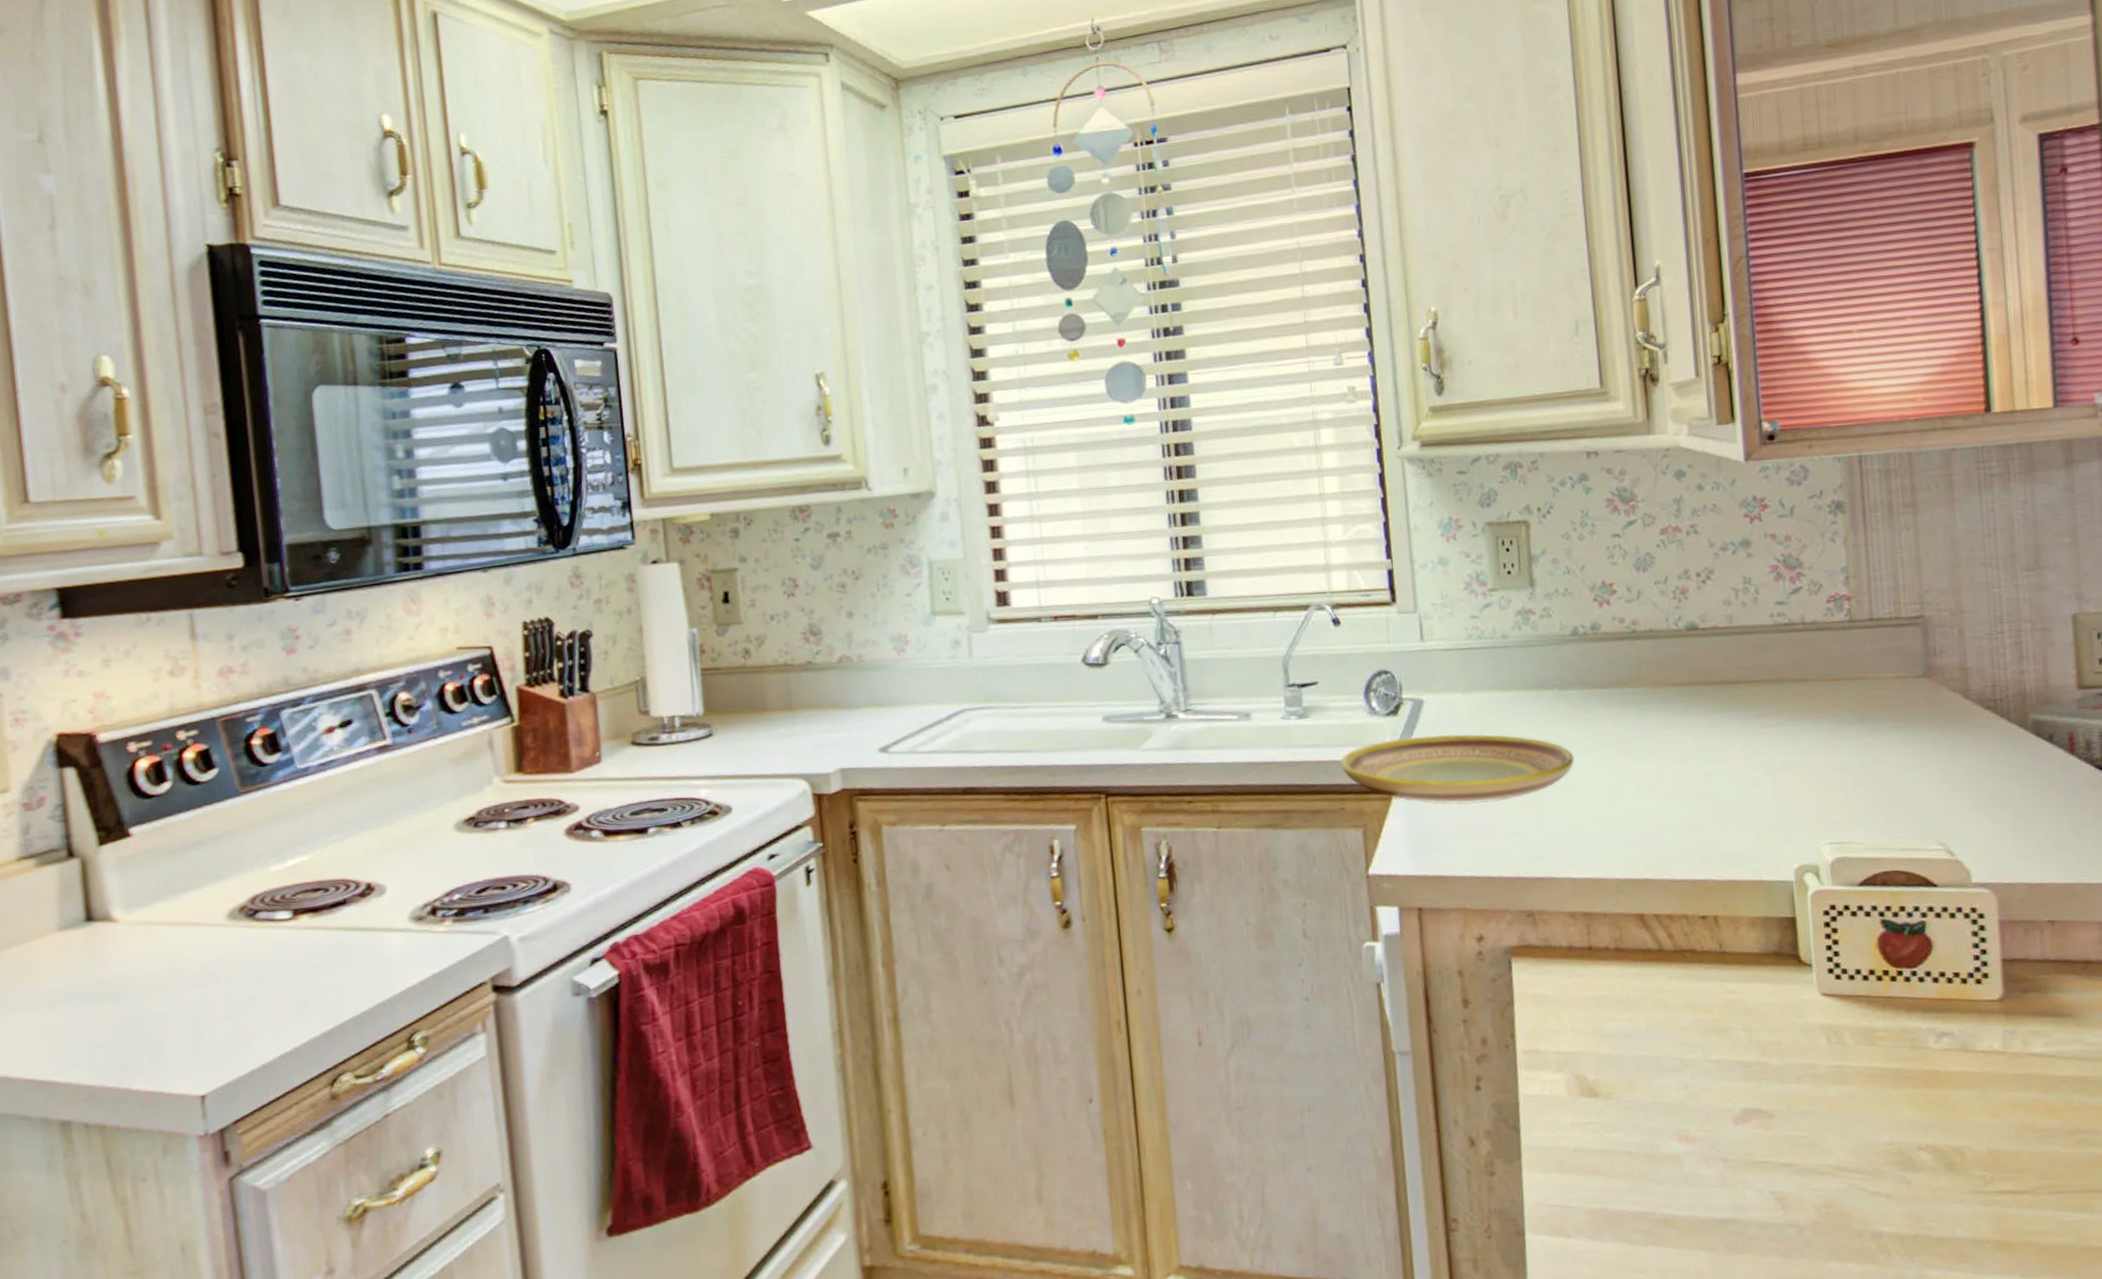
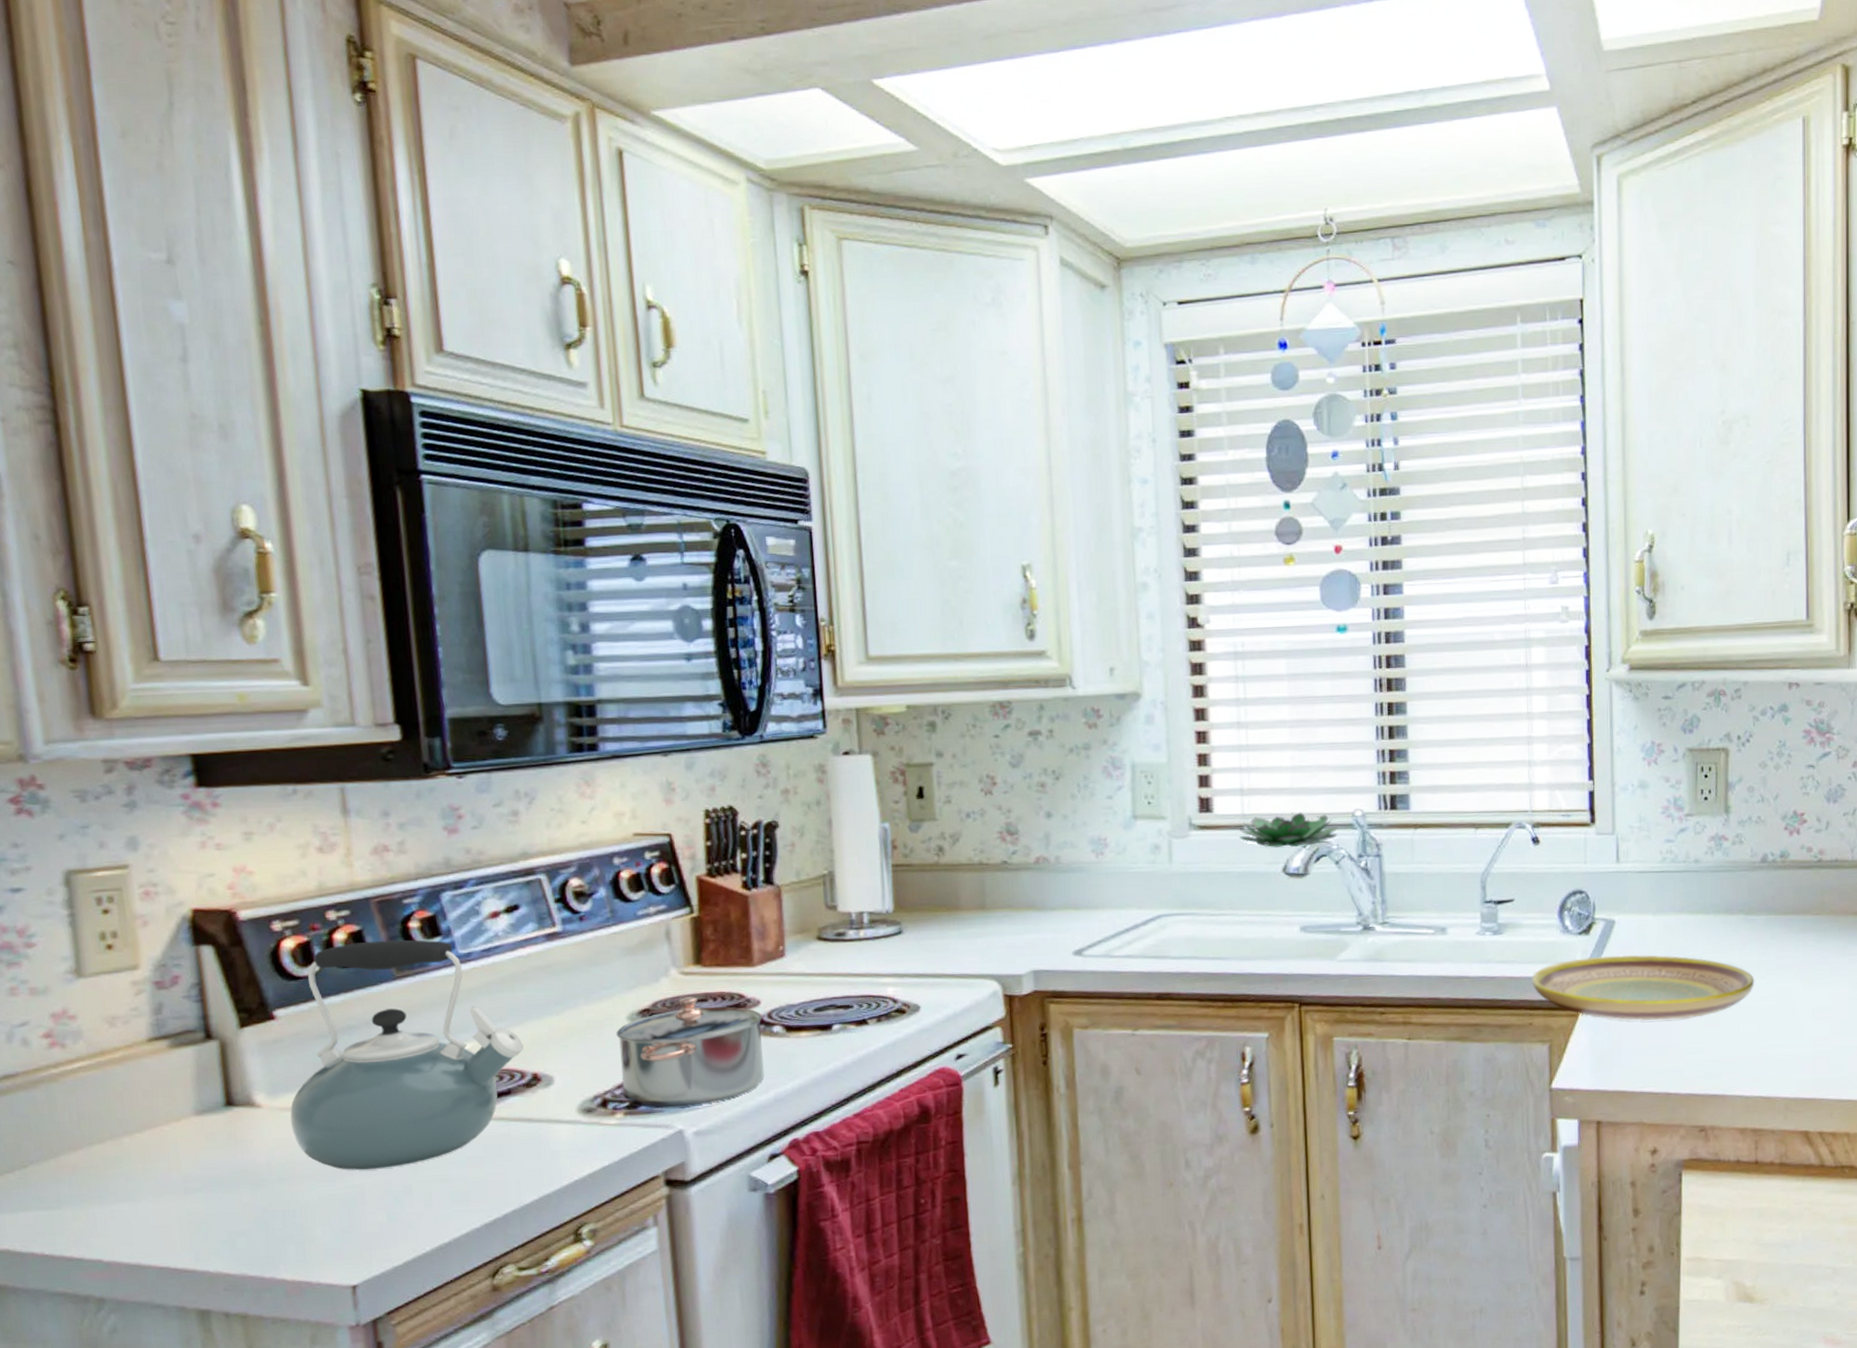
kettle: none [144,756,358,982] -> present [290,939,524,1170]
cooking pot: none [444,804,585,914] -> present [616,997,764,1108]
succulent plant: none [1037,602,1136,639] -> present [1238,812,1338,848]

